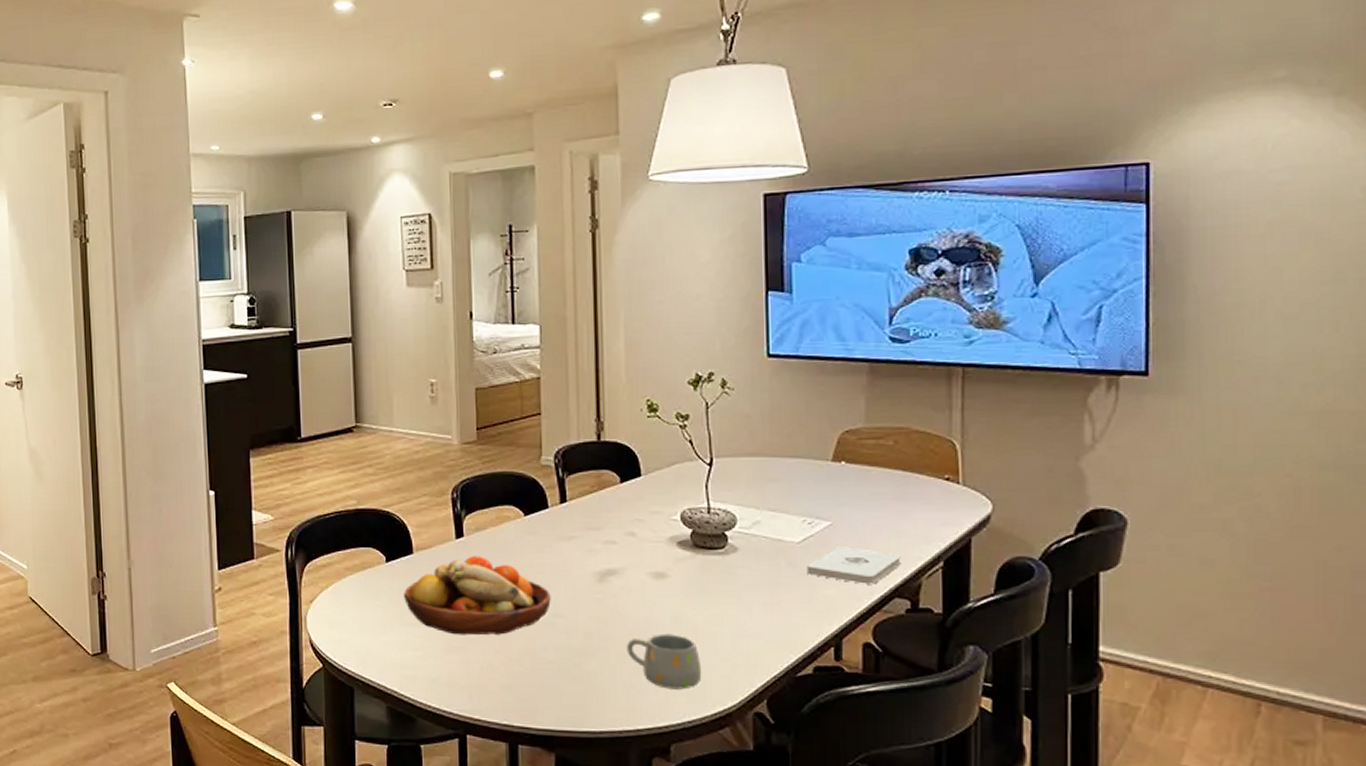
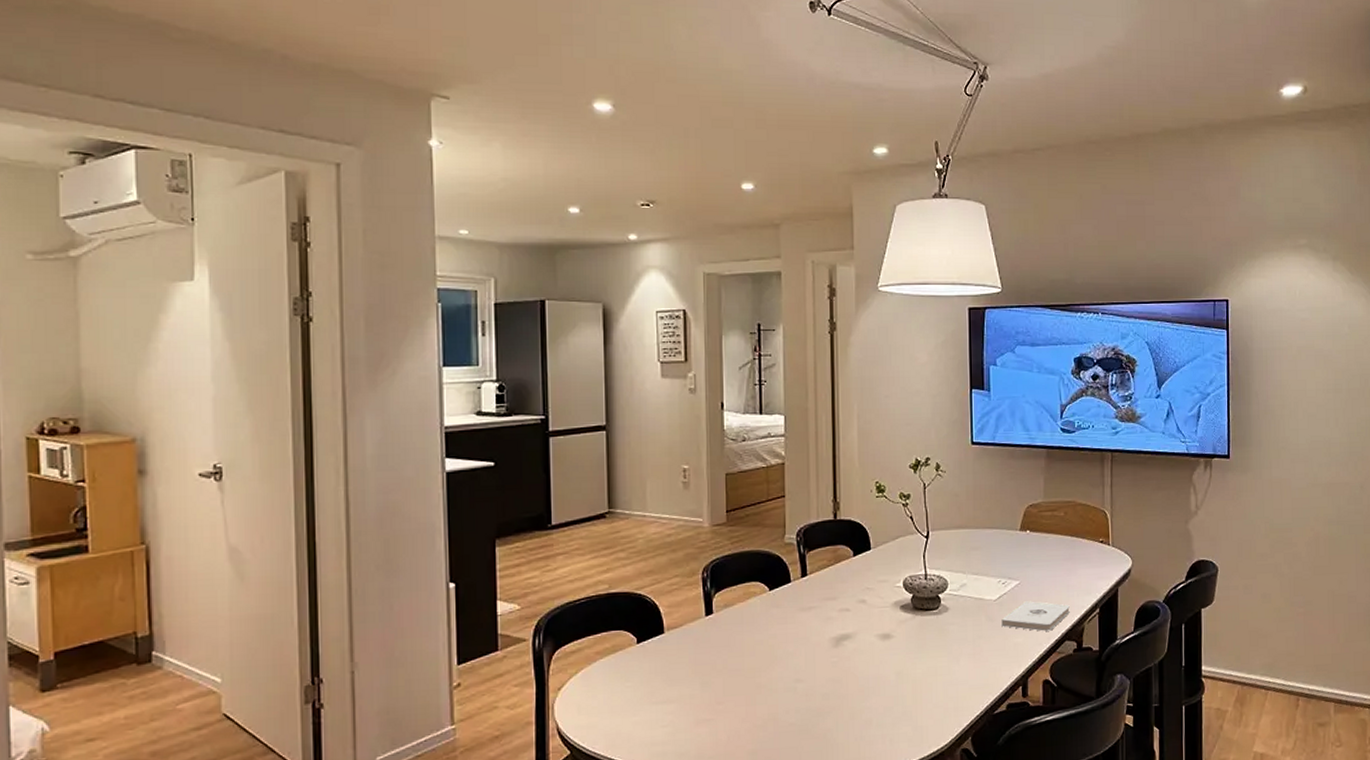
fruit bowl: present [403,556,551,636] -> none [653,631,793,708]
mug: present [626,633,702,690] -> none [858,687,920,737]

